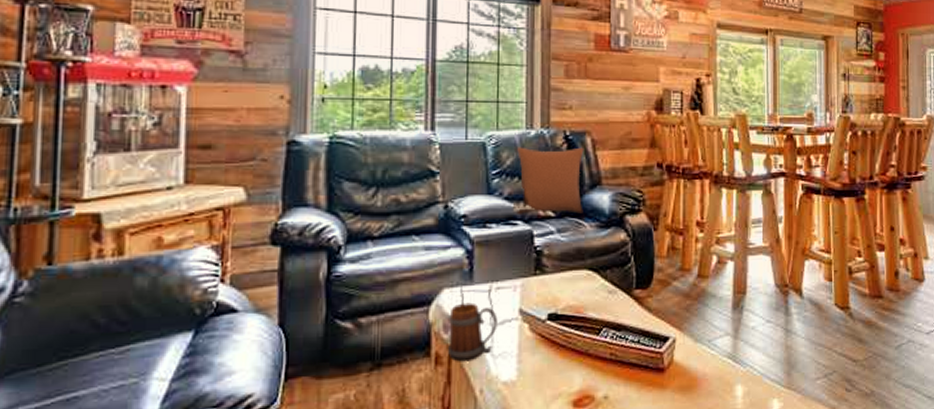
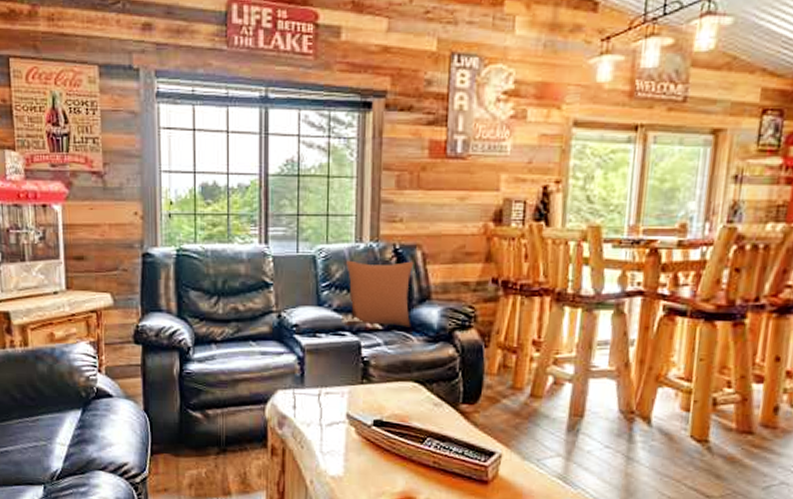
beer mug: present [448,302,498,362] -> none [282,404,326,456]

